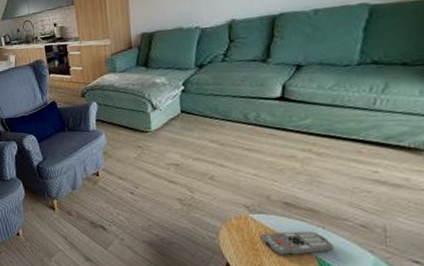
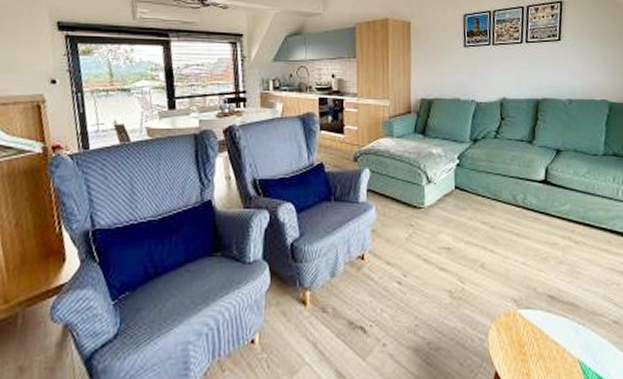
remote control: present [261,231,333,256] -> none [529,329,593,361]

